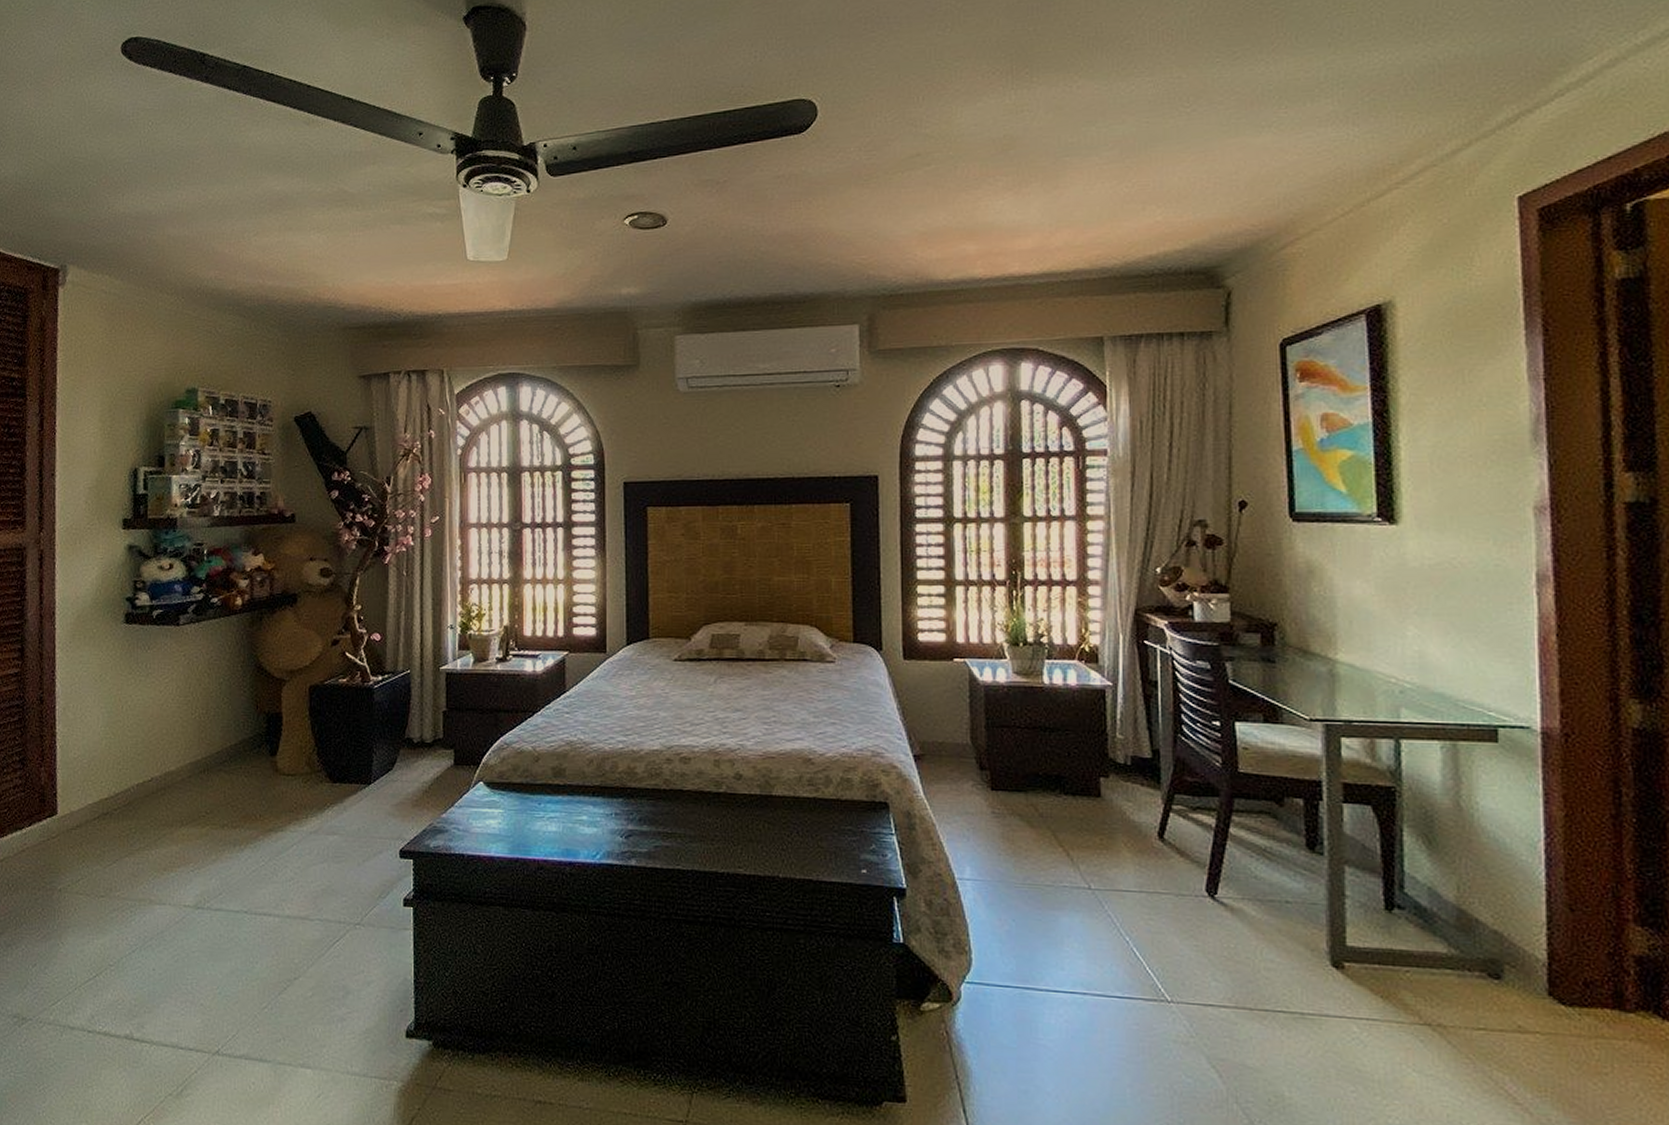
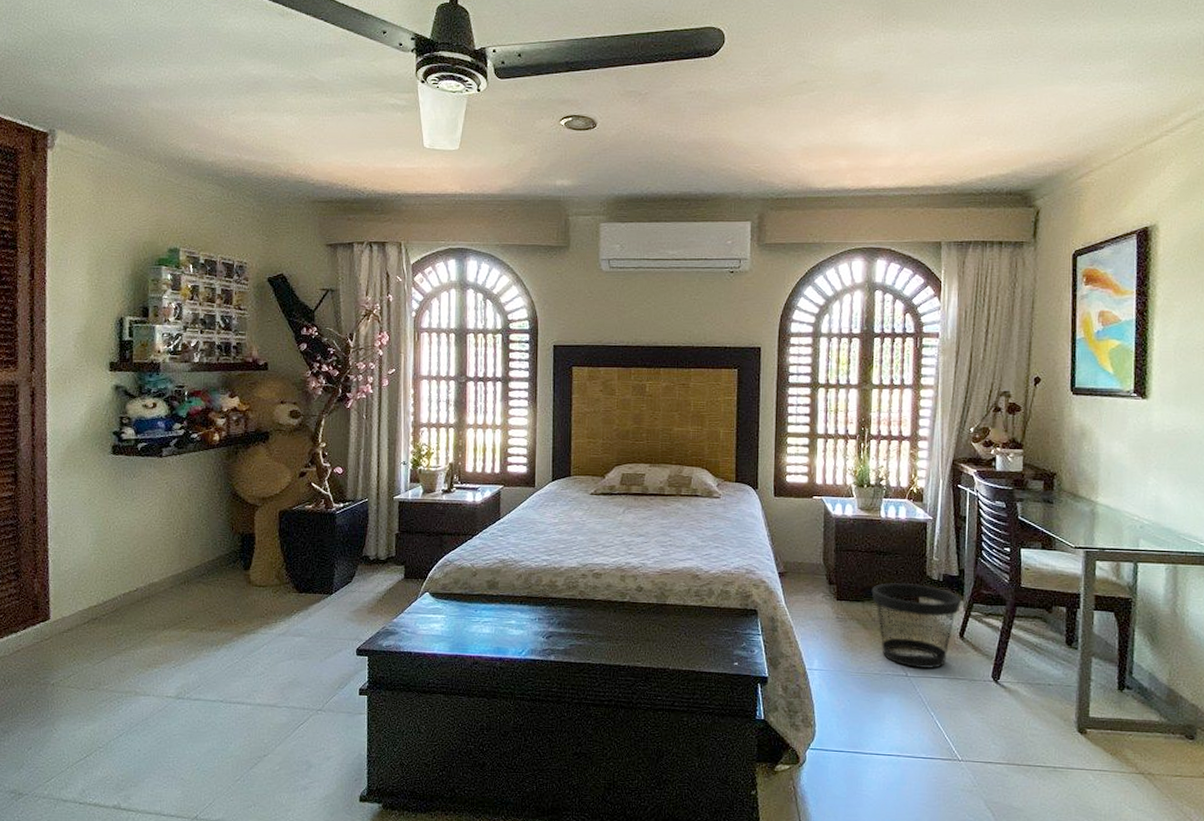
wastebasket: none [1036,766,1159,880] -> present [871,582,962,669]

